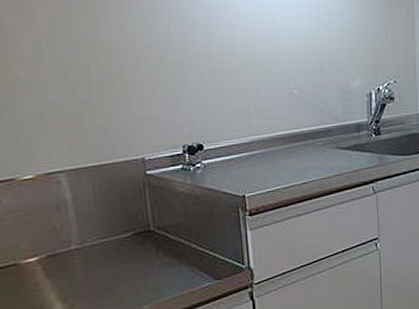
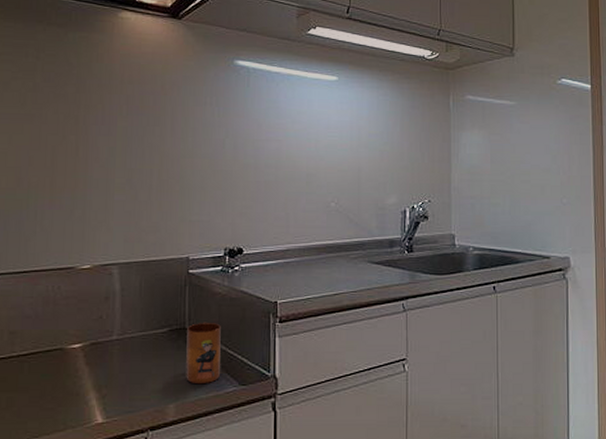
mug: none [152,222,194,284] -> present [186,323,221,385]

